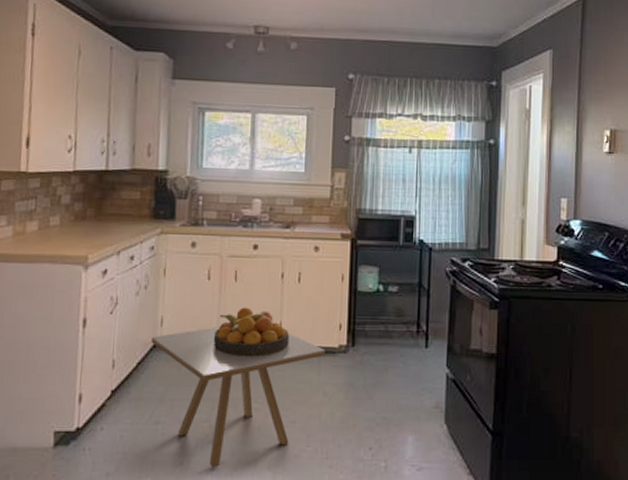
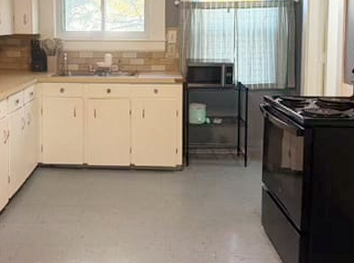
side table: present [151,327,326,468] -> none [35,152,166,256]
fruit bowl: present [213,307,290,357] -> none [80,137,138,174]

